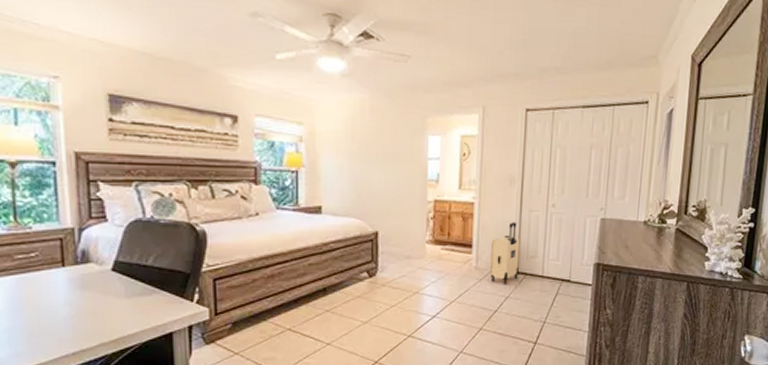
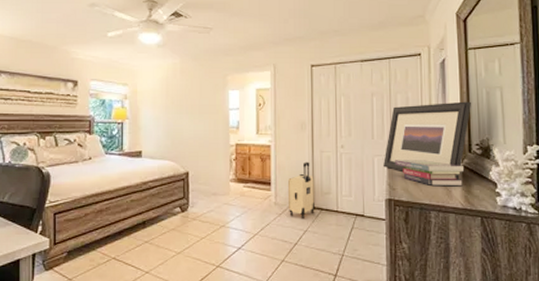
picture frame: none [596,158,694,244] -> present [383,101,471,180]
books: none [608,221,677,251] -> present [395,160,463,187]

